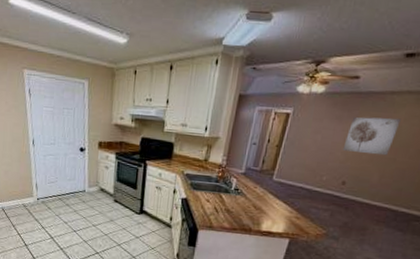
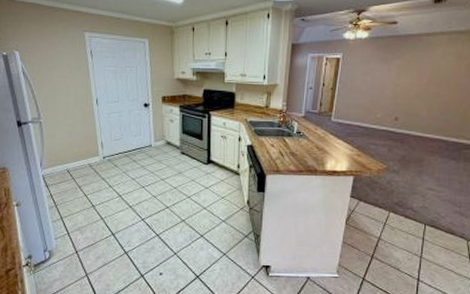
wall art: present [343,117,401,156] -> none [391,56,438,91]

